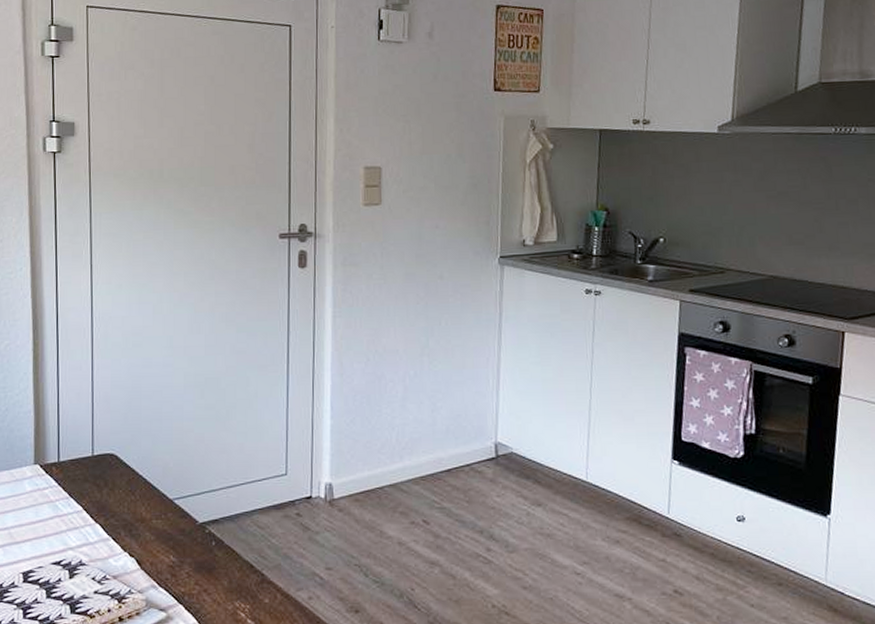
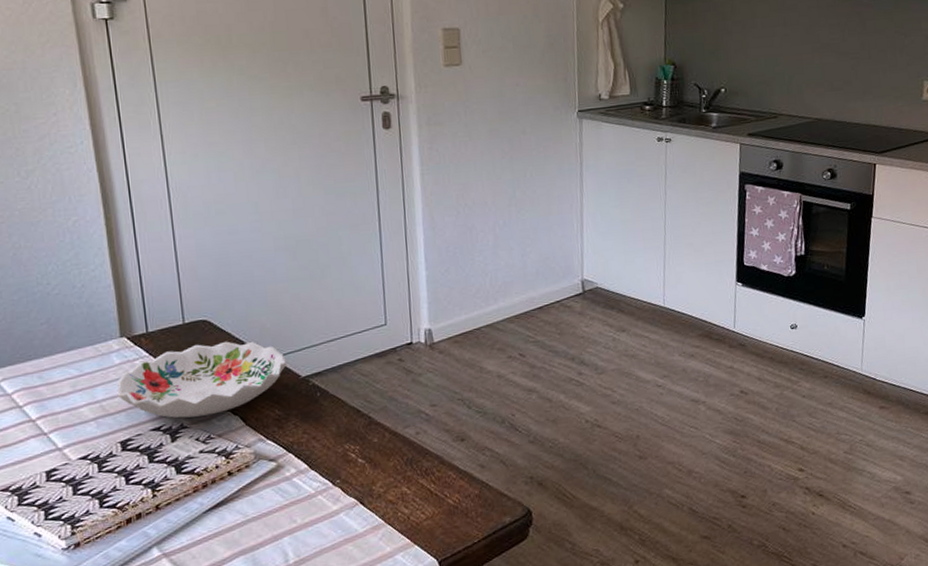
decorative bowl: none [25,477,186,554] -> present [116,341,287,418]

